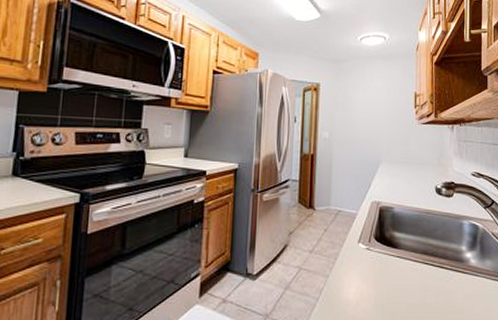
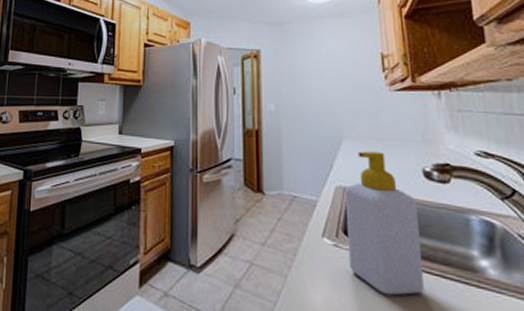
soap bottle: none [376,172,430,284] -> present [345,151,424,296]

